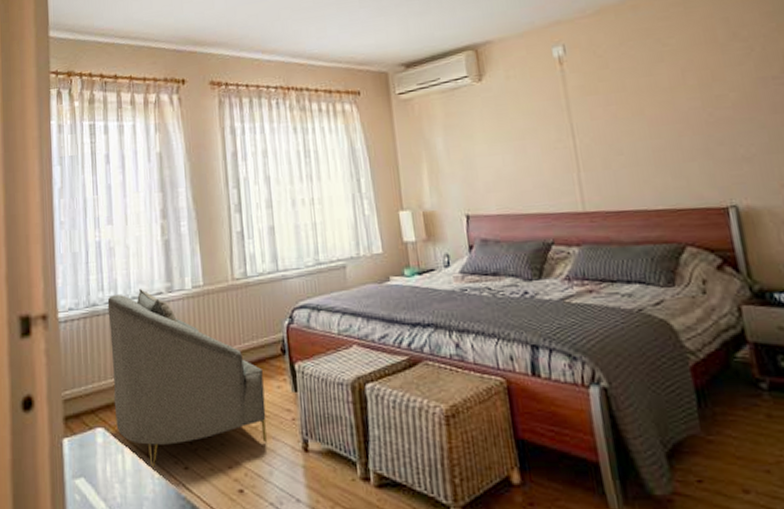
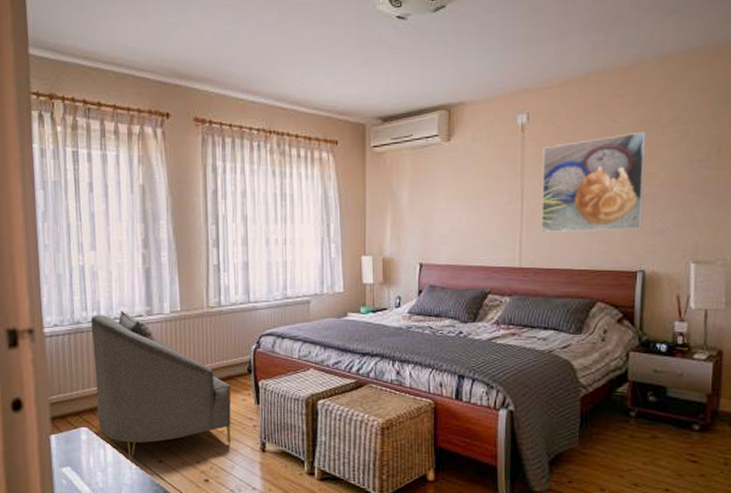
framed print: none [587,52,723,171] -> present [541,131,646,232]

